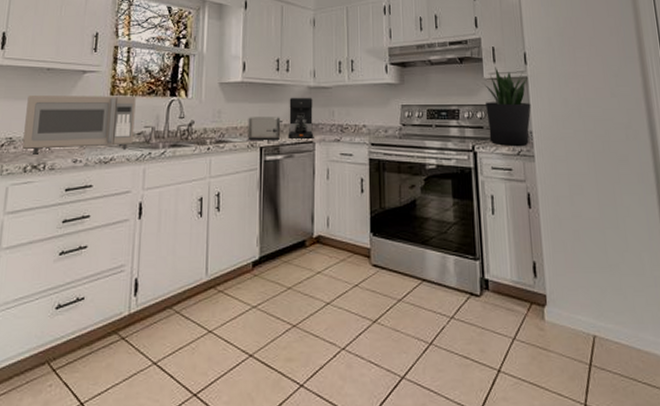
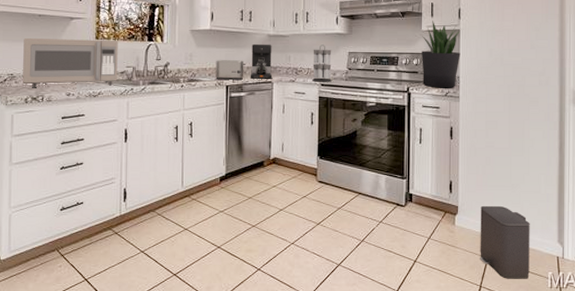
spice rack: none [360,97,383,141] -> present [312,45,332,82]
pedal bin: none [574,293,646,394] -> present [480,205,530,279]

